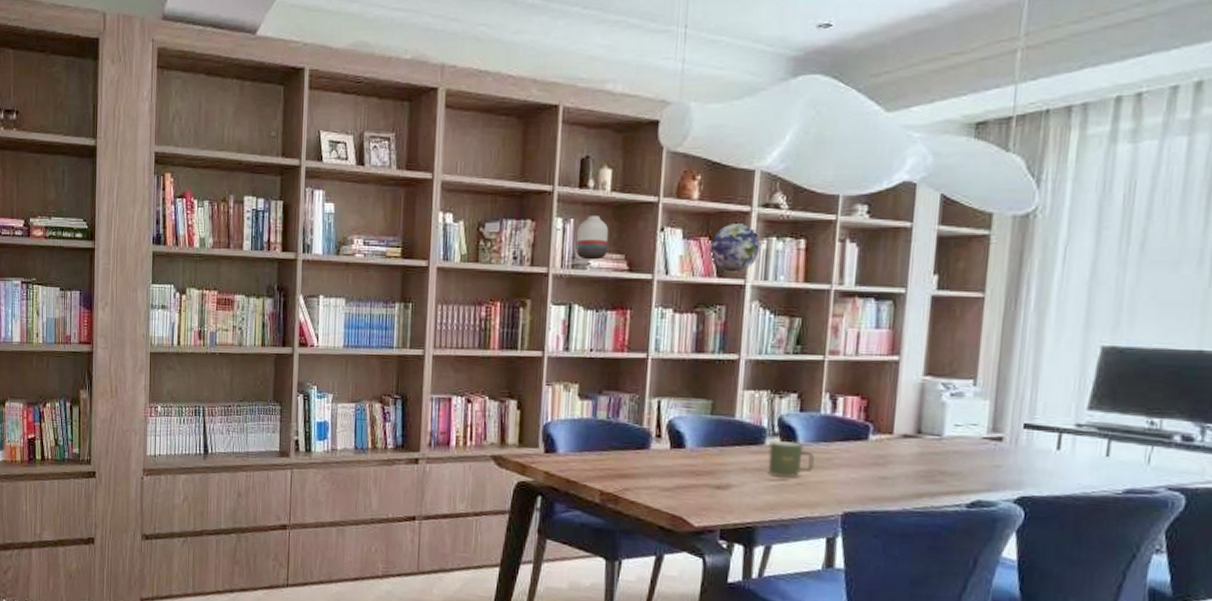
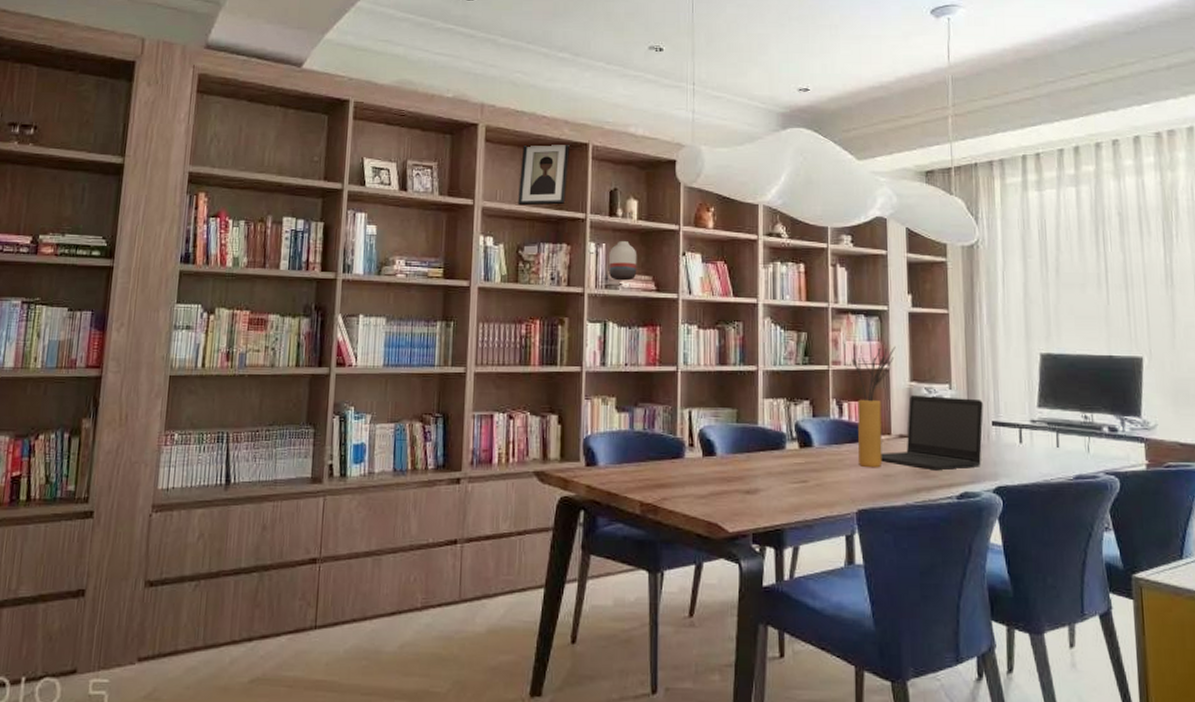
picture frame: none [480,108,538,179] -> present [518,145,570,206]
globe: present [710,224,760,272] -> none [726,250,767,292]
mug: present [768,439,814,478] -> none [789,444,828,480]
vase: none [849,329,911,470] -> present [851,342,896,468]
laptop: none [877,390,1015,476] -> present [881,394,983,471]

